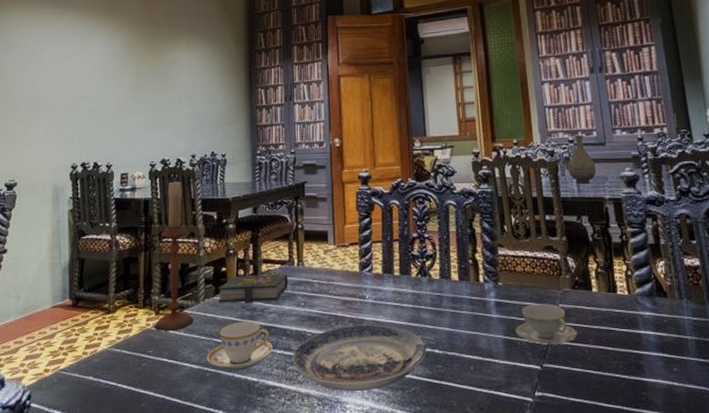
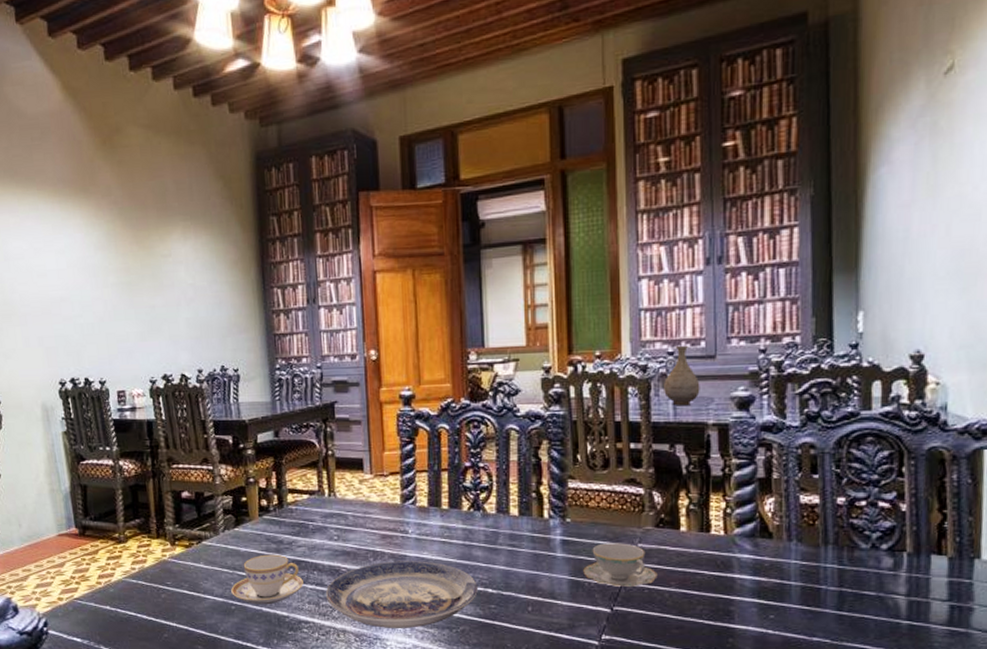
candlestick: present [153,178,194,331] -> none [169,396,214,562]
book: present [218,274,288,304] -> none [239,505,319,536]

